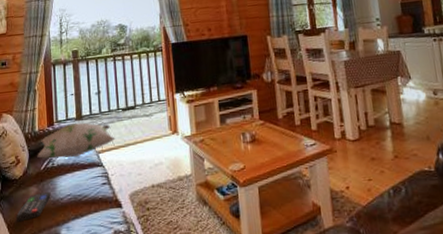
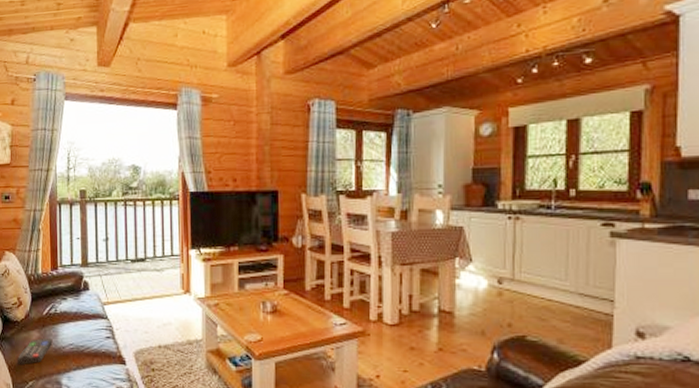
decorative pillow: present [37,122,117,159] -> none [40,270,124,306]

